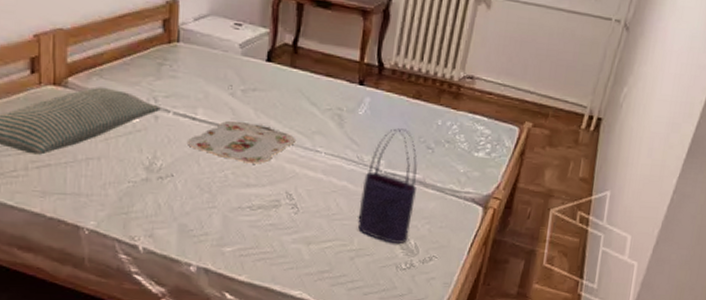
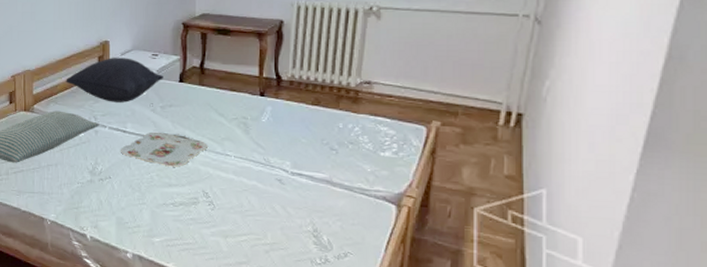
pillow: none [115,22,247,82] -> present [66,58,163,103]
tote bag: present [357,128,417,243] -> none [269,132,324,239]

